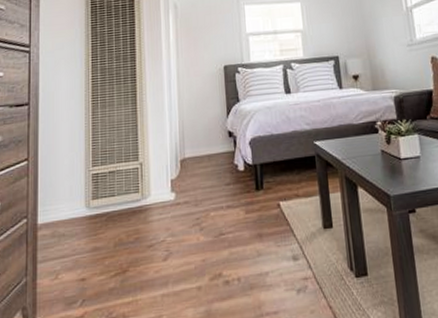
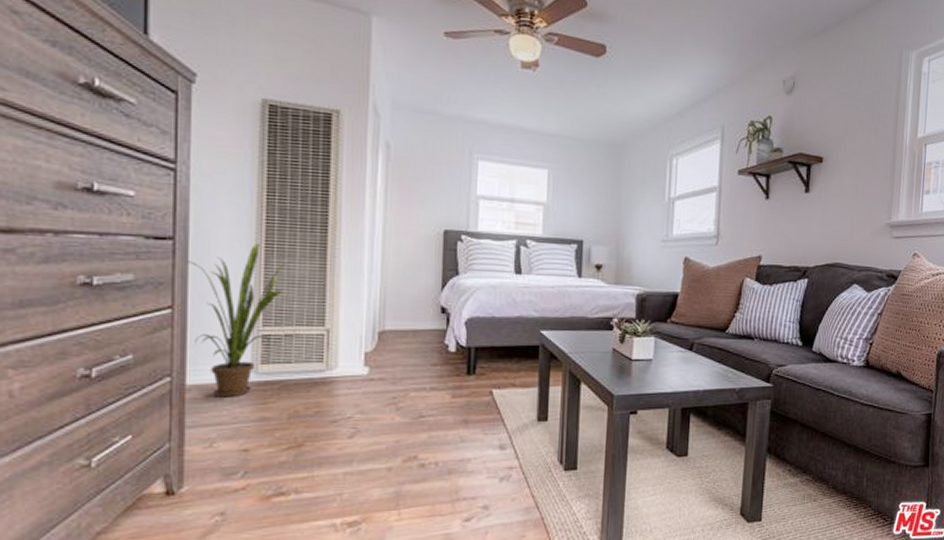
house plant: none [38,98,108,233] -> present [187,243,286,397]

